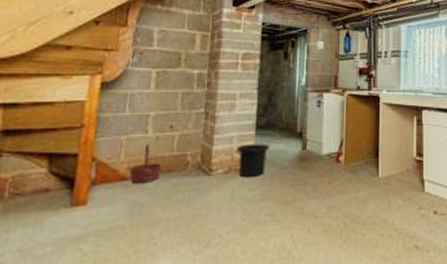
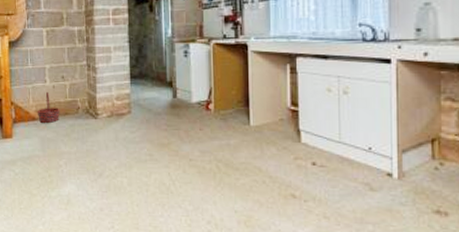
trash can: present [236,144,270,178] -> none [115,92,144,122]

